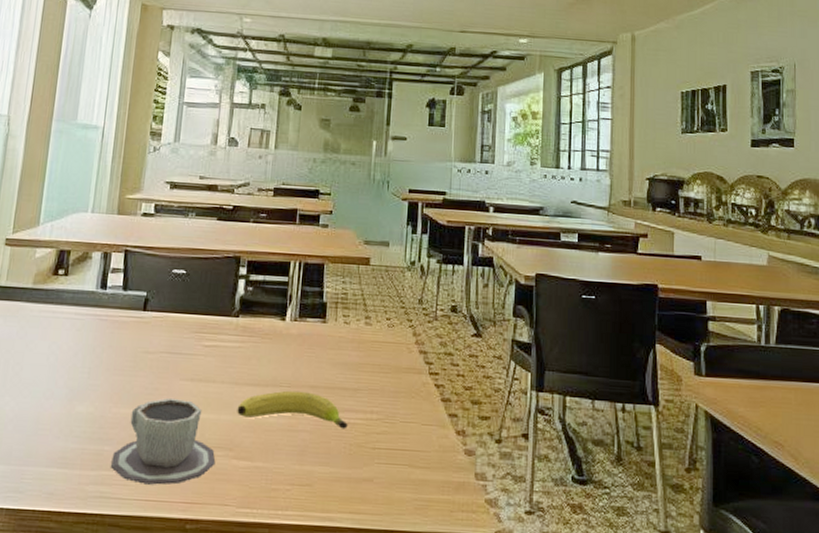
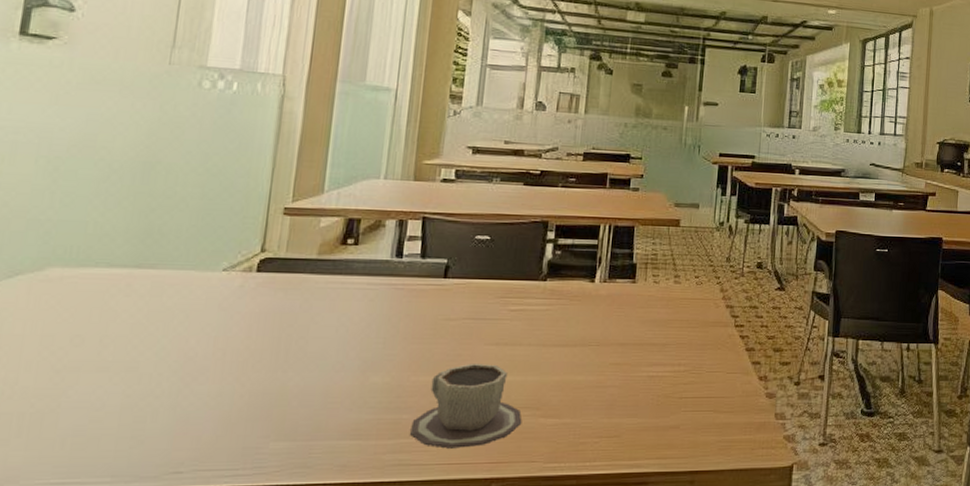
fruit: present [237,390,348,429] -> none [544,349,656,382]

